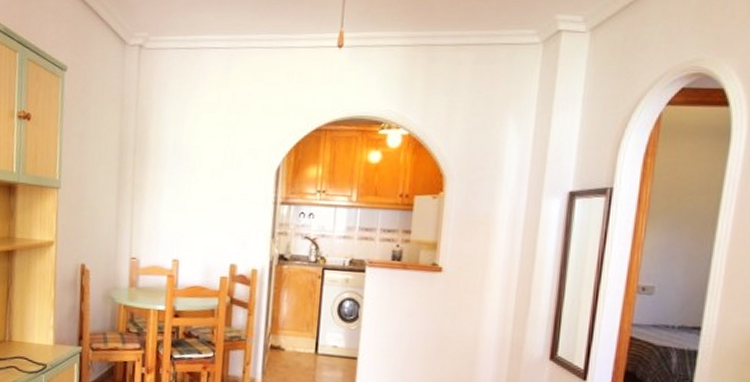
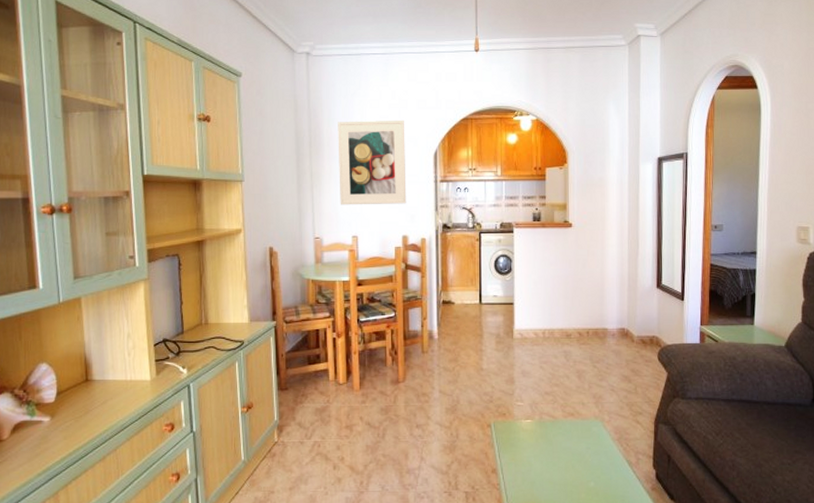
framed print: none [162,126,244,227] -> present [338,119,407,205]

